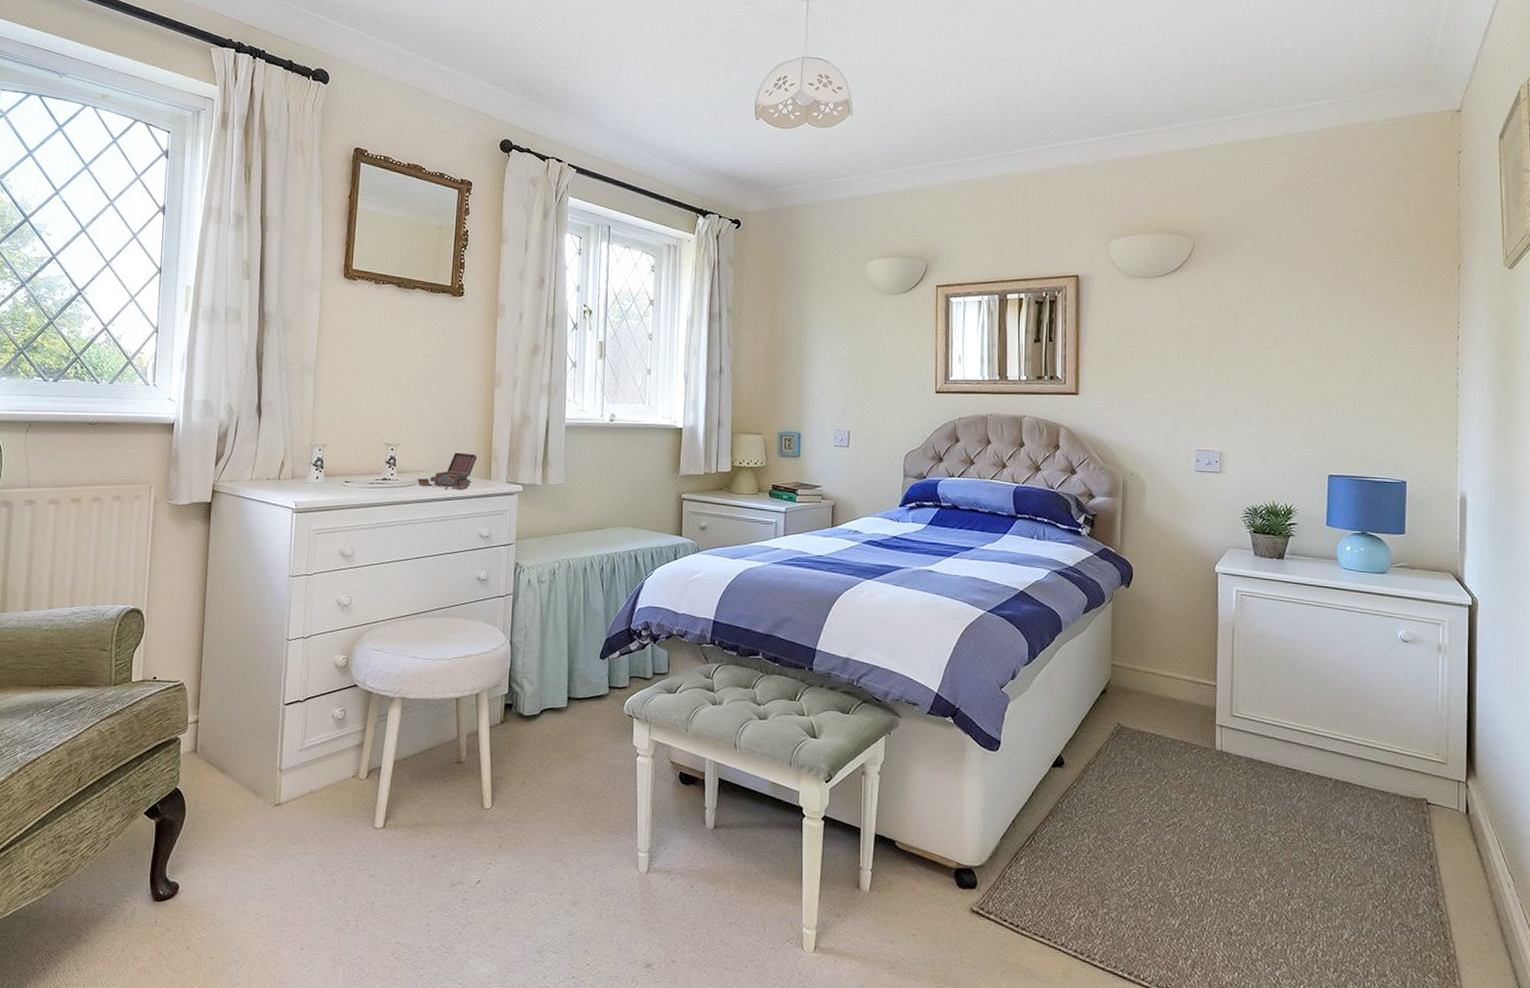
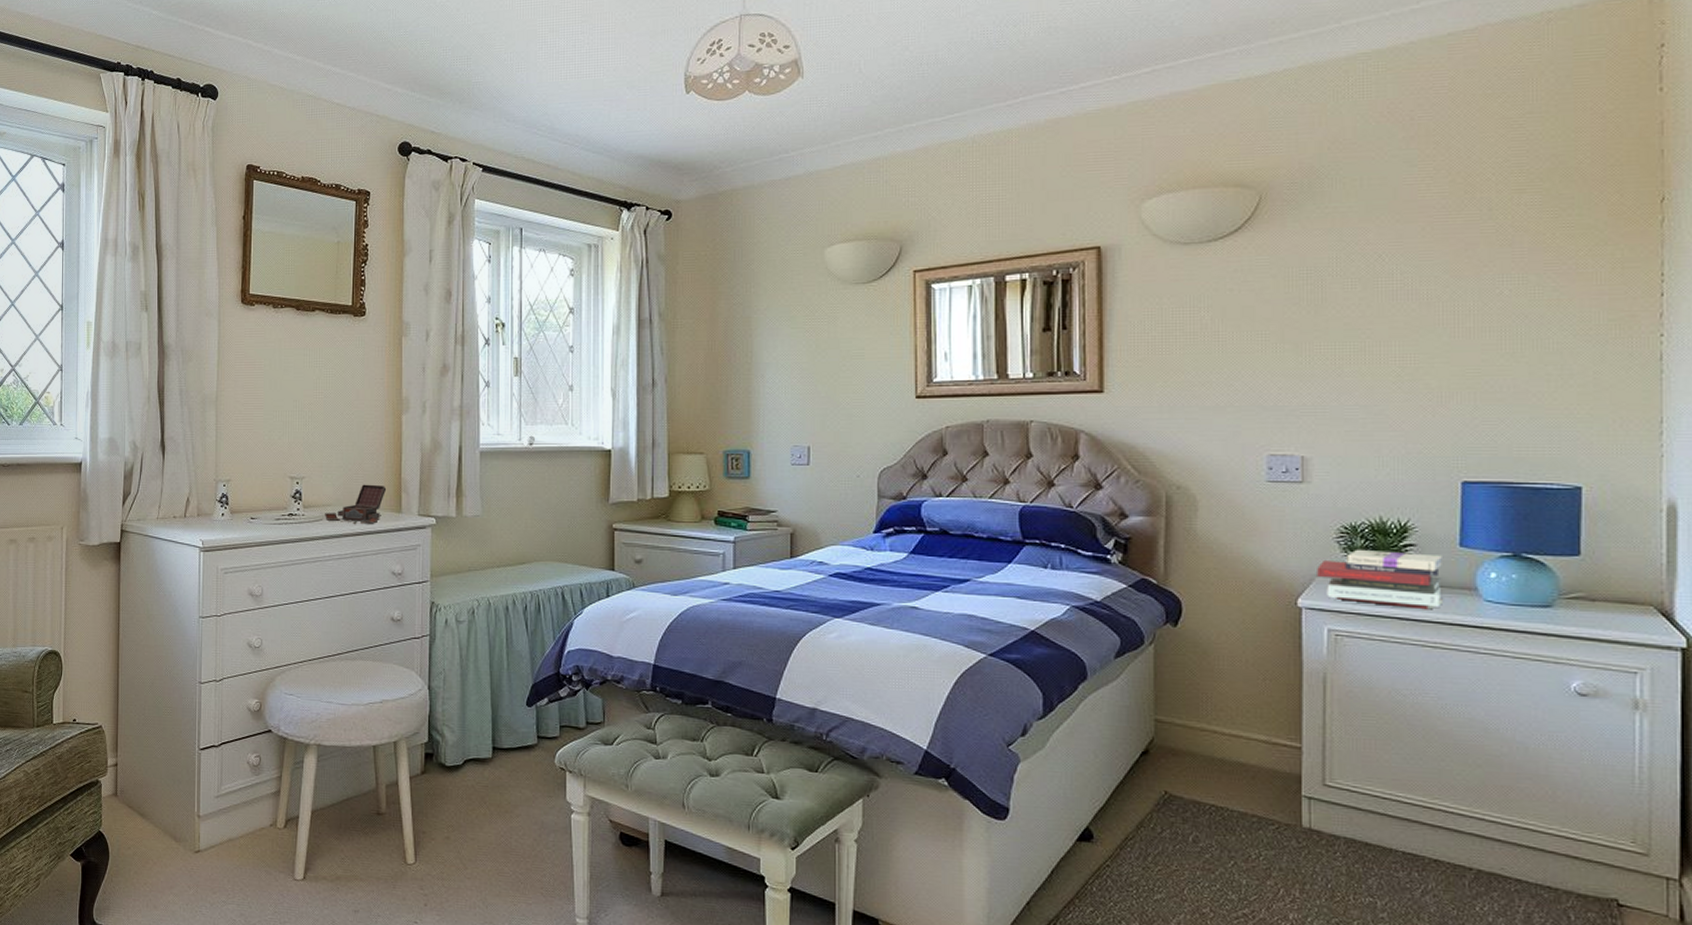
books: none [1229,526,1316,575] -> present [1317,549,1444,610]

